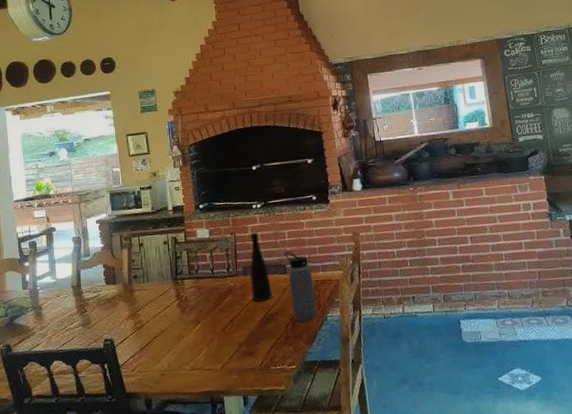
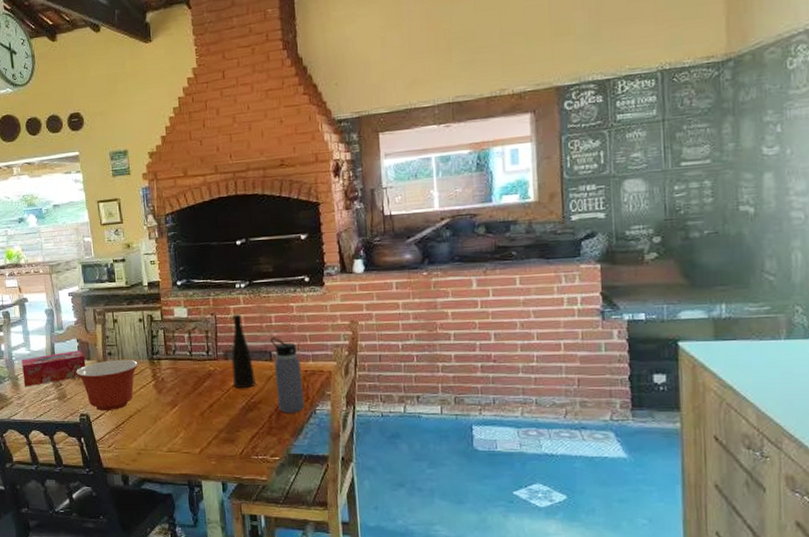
tissue box: none [46,275,111,316] -> present [22,350,86,387]
mixing bowl: none [101,281,163,334] -> present [76,359,138,411]

